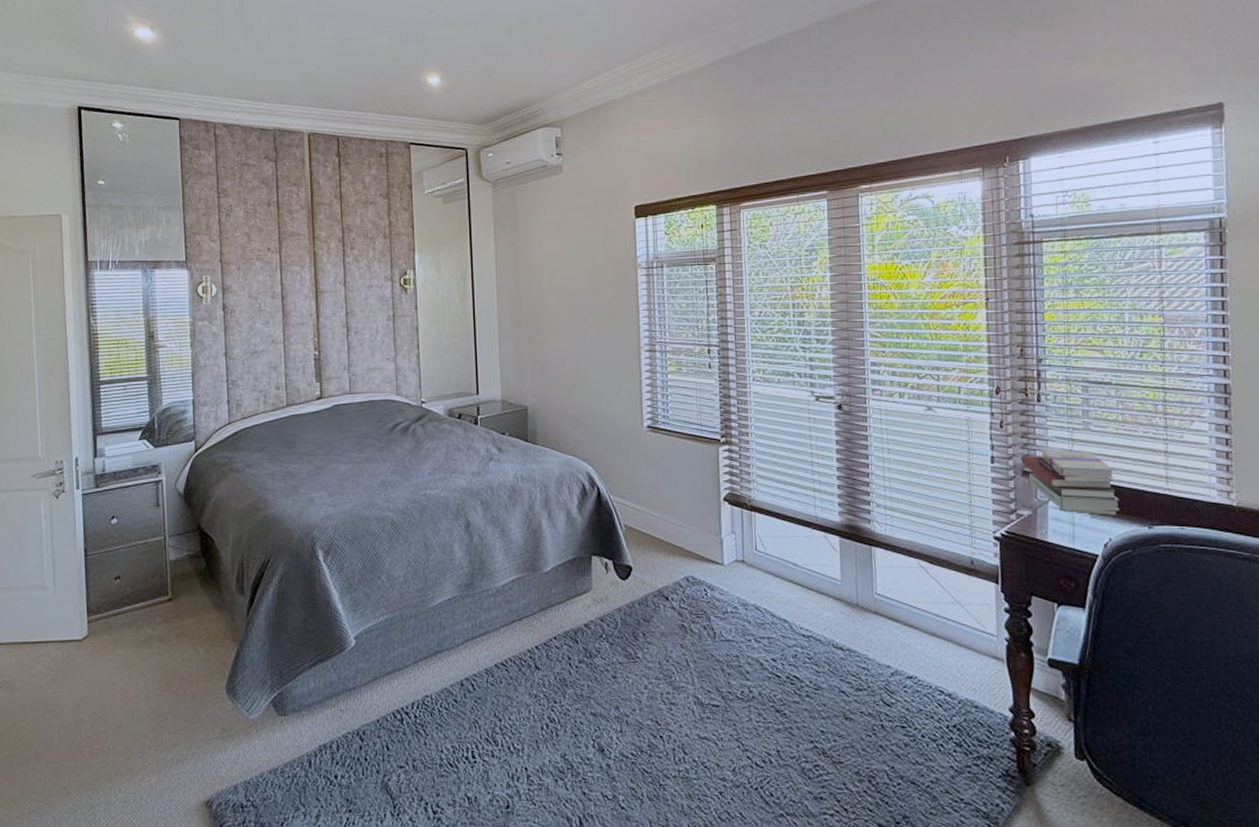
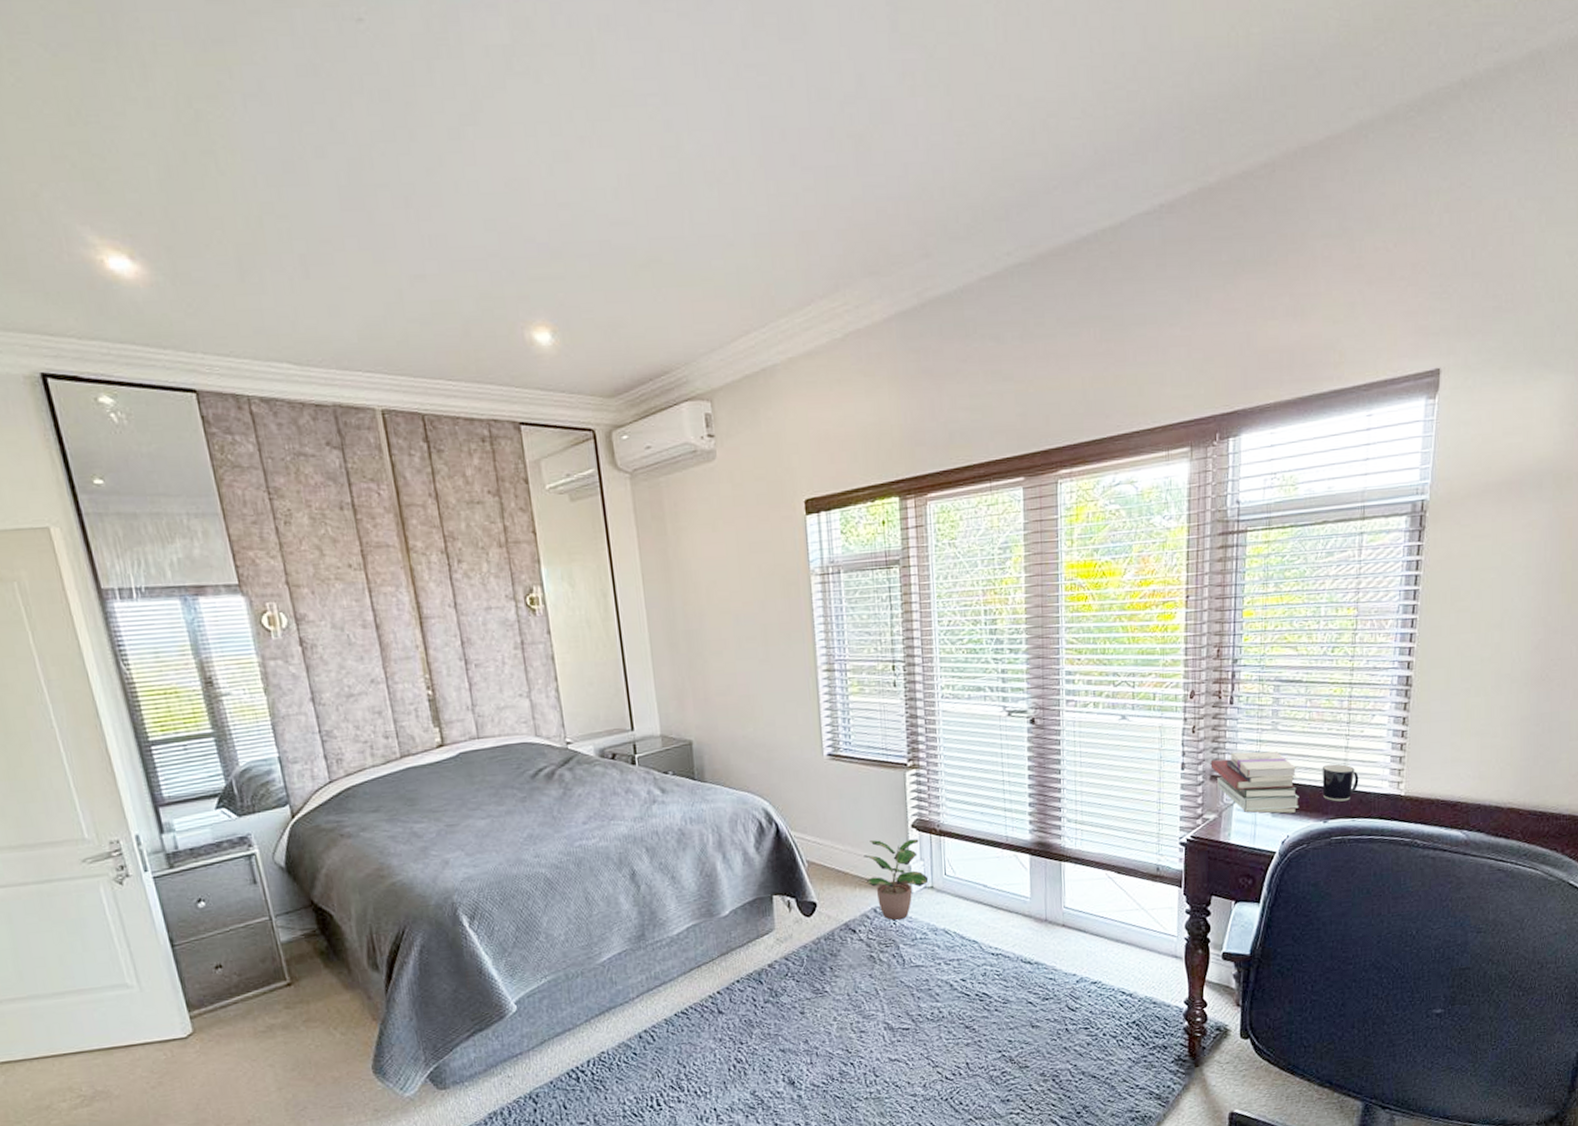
potted plant: none [678,510,740,591] -> present [864,839,929,920]
mug: none [1141,468,1184,507] -> present [1322,764,1359,802]

